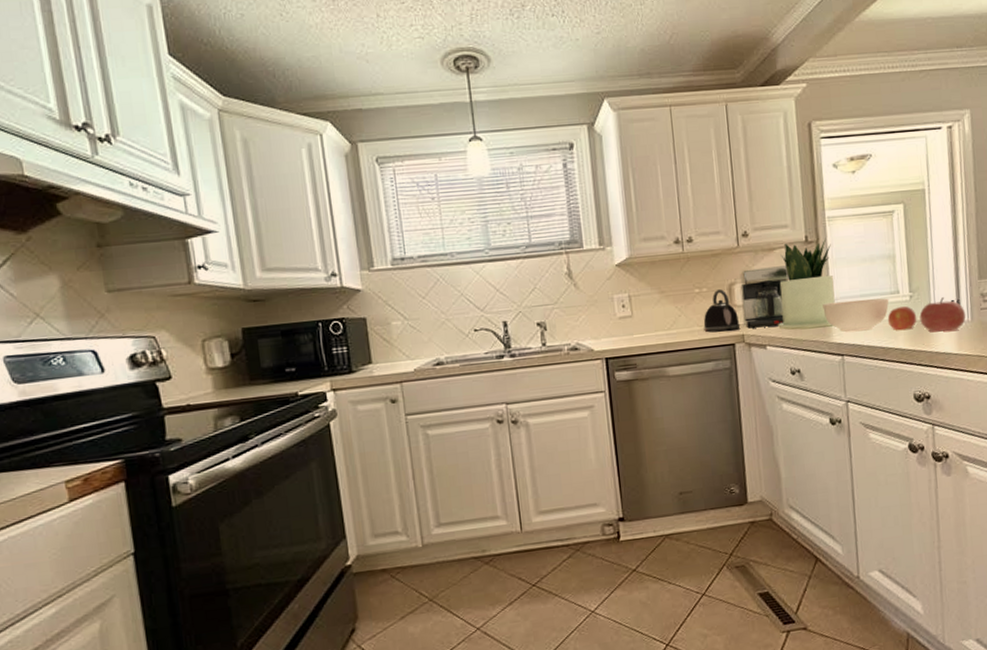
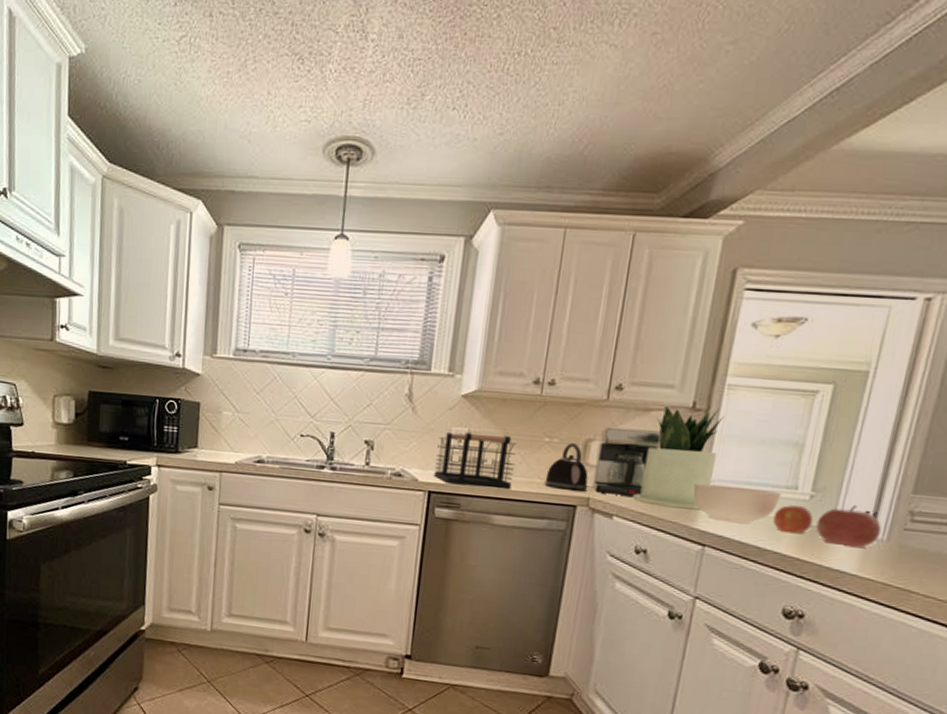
dish rack: none [603,294,677,348] -> present [434,432,517,490]

